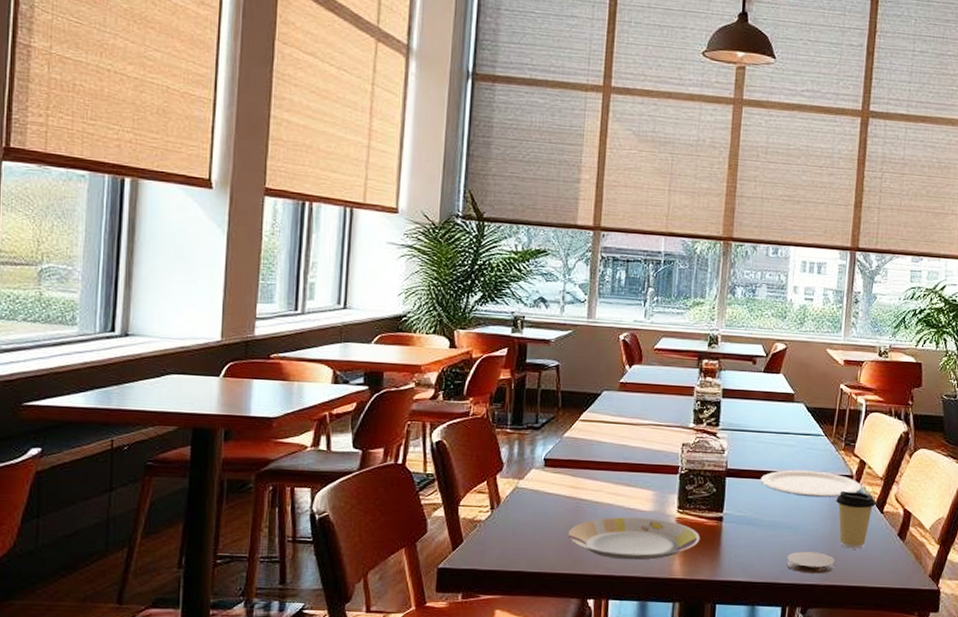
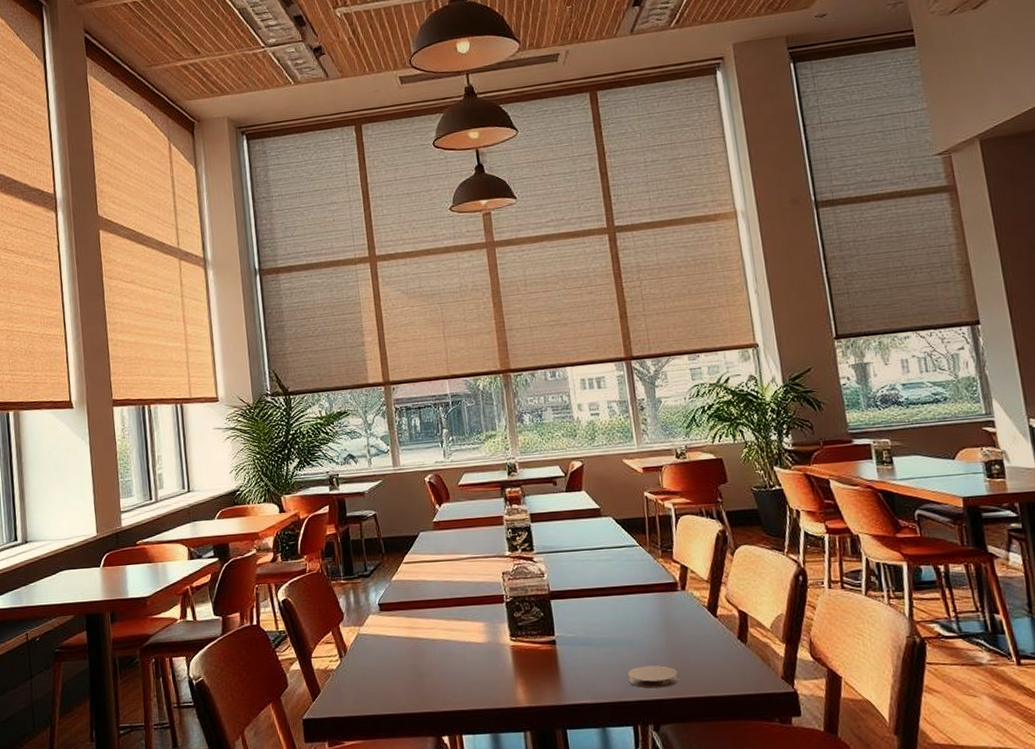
plate: present [567,516,701,561] -> none [412,648,538,694]
plate: present [761,470,862,498] -> none [585,582,689,610]
coffee cup: present [836,490,876,549] -> none [665,598,708,658]

